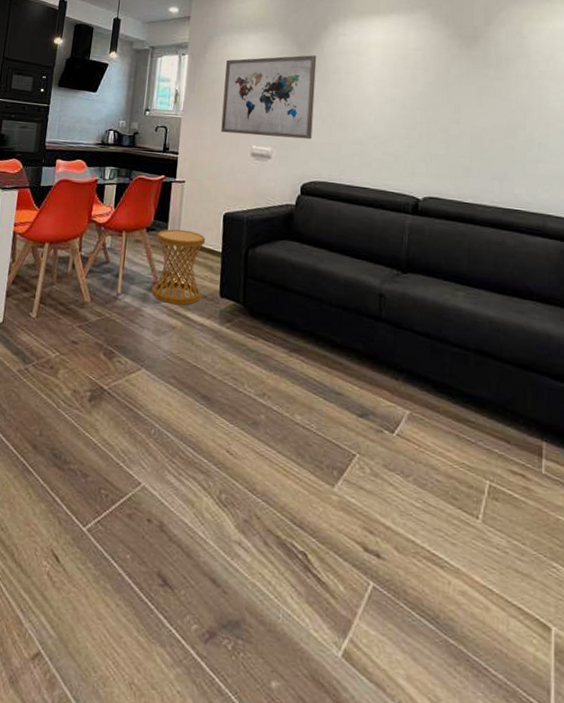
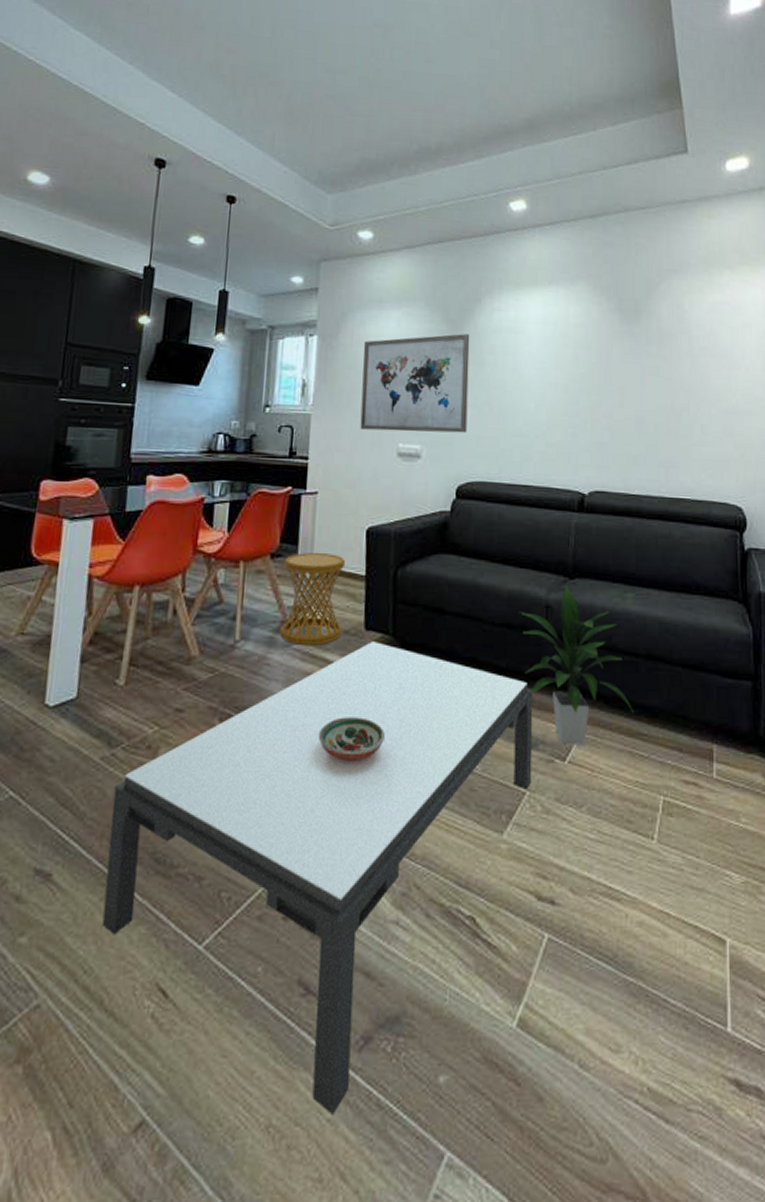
coffee table: none [14,307,366,689] -> present [102,641,533,1115]
decorative bowl: none [179,365,234,404] -> present [318,717,385,761]
indoor plant: none [355,278,462,422] -> present [520,585,634,745]

